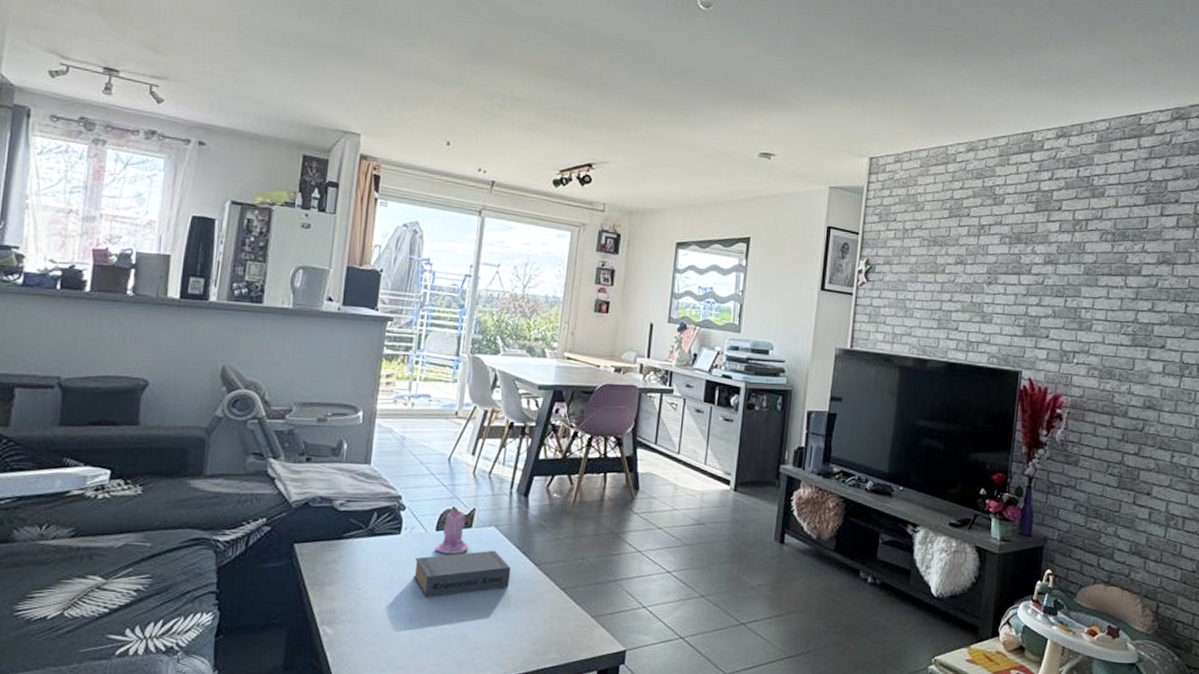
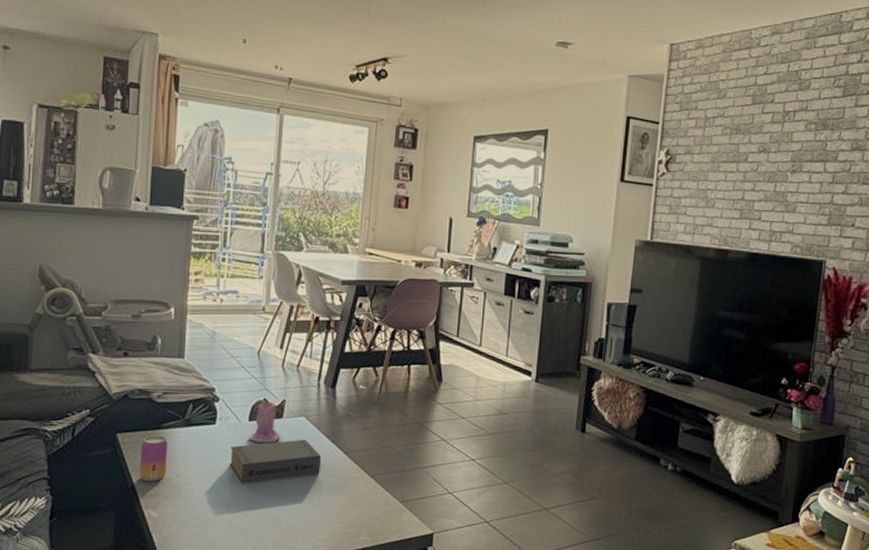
beverage can: none [316,546,349,596] -> present [139,436,168,482]

